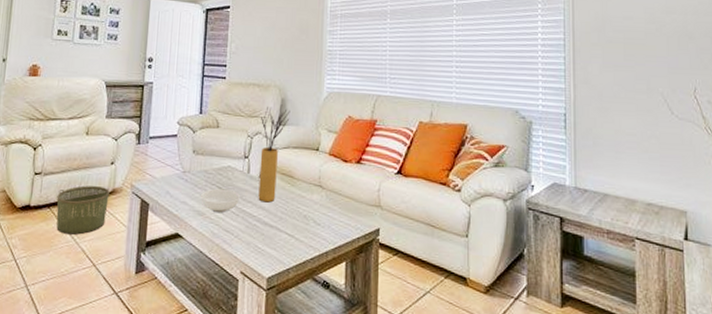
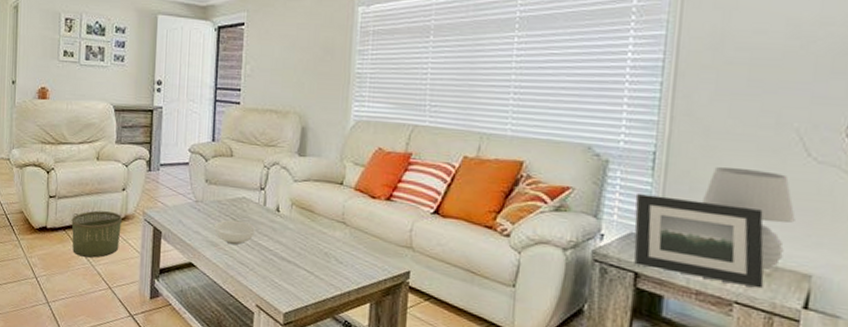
vase: present [258,104,290,203] -> none [275,133,312,237]
picture frame: none [554,149,655,225] -> present [633,194,764,289]
table lamp: none [604,124,670,210] -> present [703,166,795,271]

